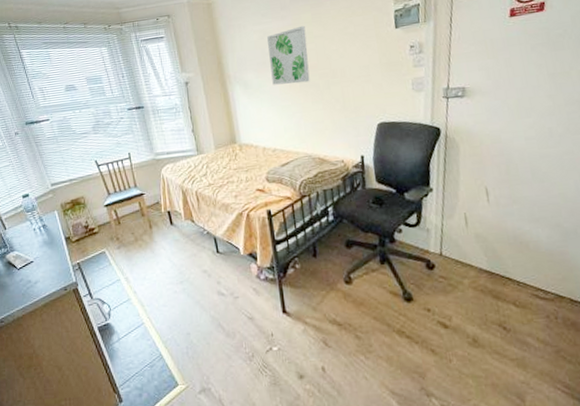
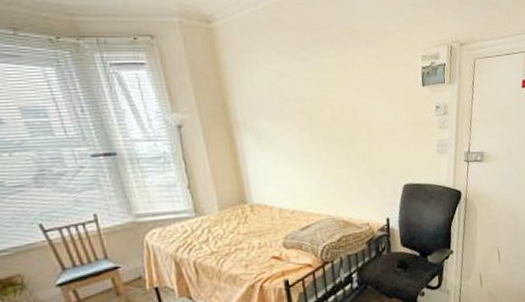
wall art: present [266,25,310,85] -> none [283,71,334,137]

